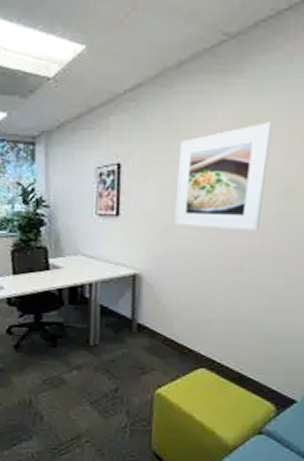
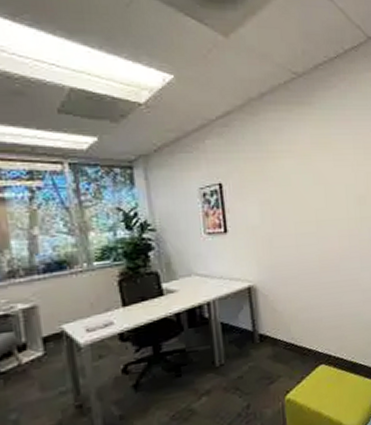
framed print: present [175,122,273,232] -> none [273,144,345,237]

